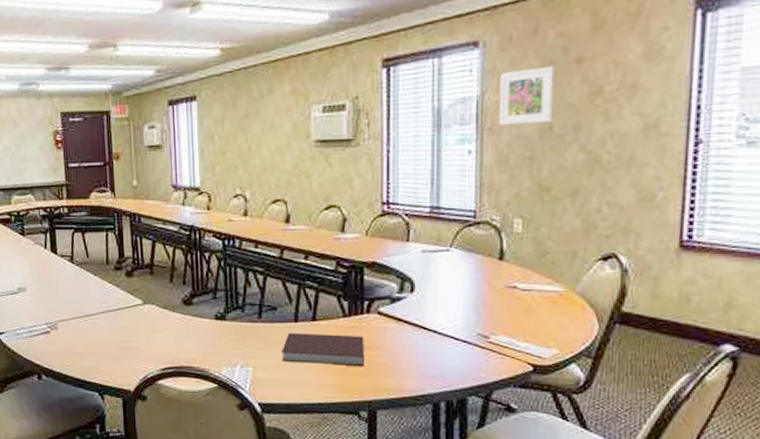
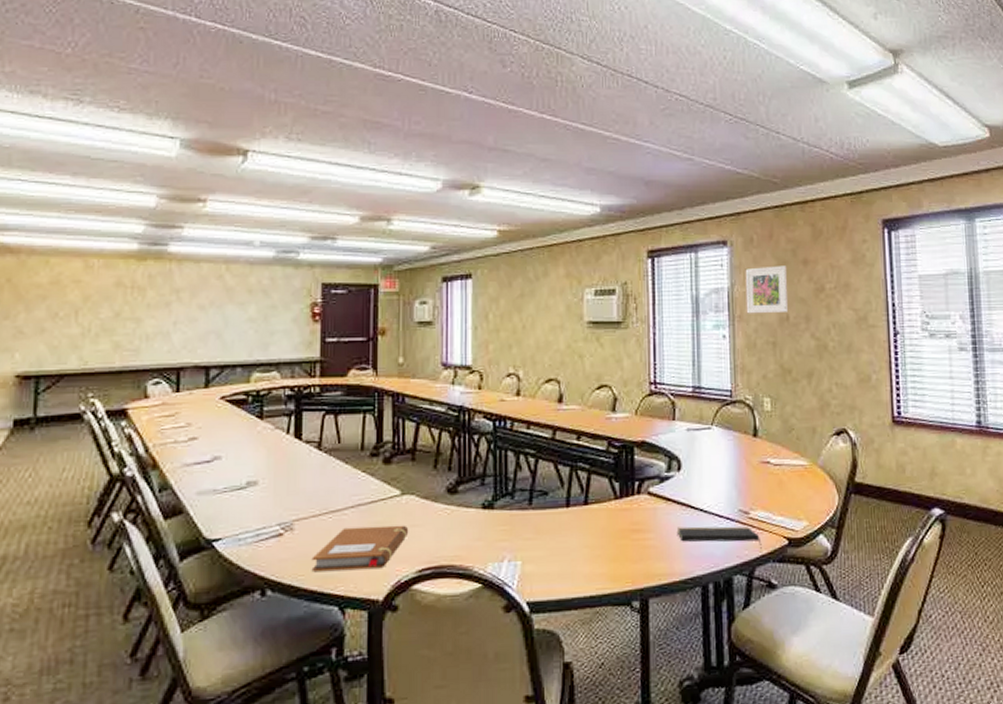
notebook: none [74,329,152,364] -> present [311,525,409,571]
notebook: present [282,332,364,366] -> none [553,518,635,553]
notepad: none [407,347,502,374] -> present [676,526,762,550]

